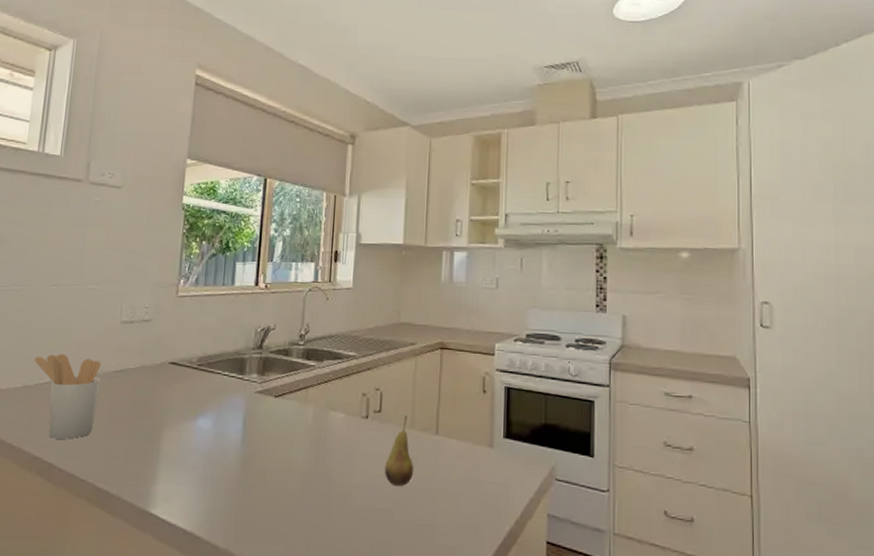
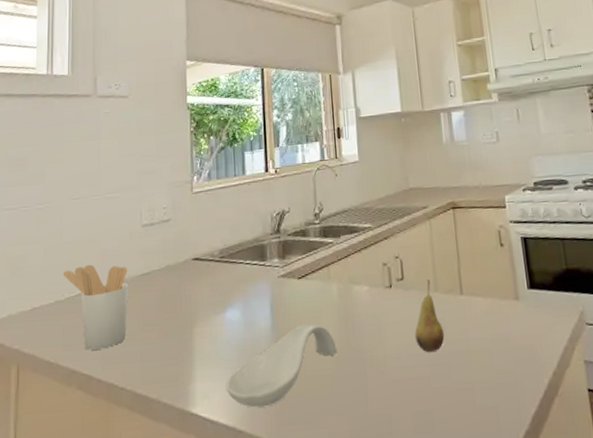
spoon rest: none [188,442,305,517] -> present [226,324,337,408]

